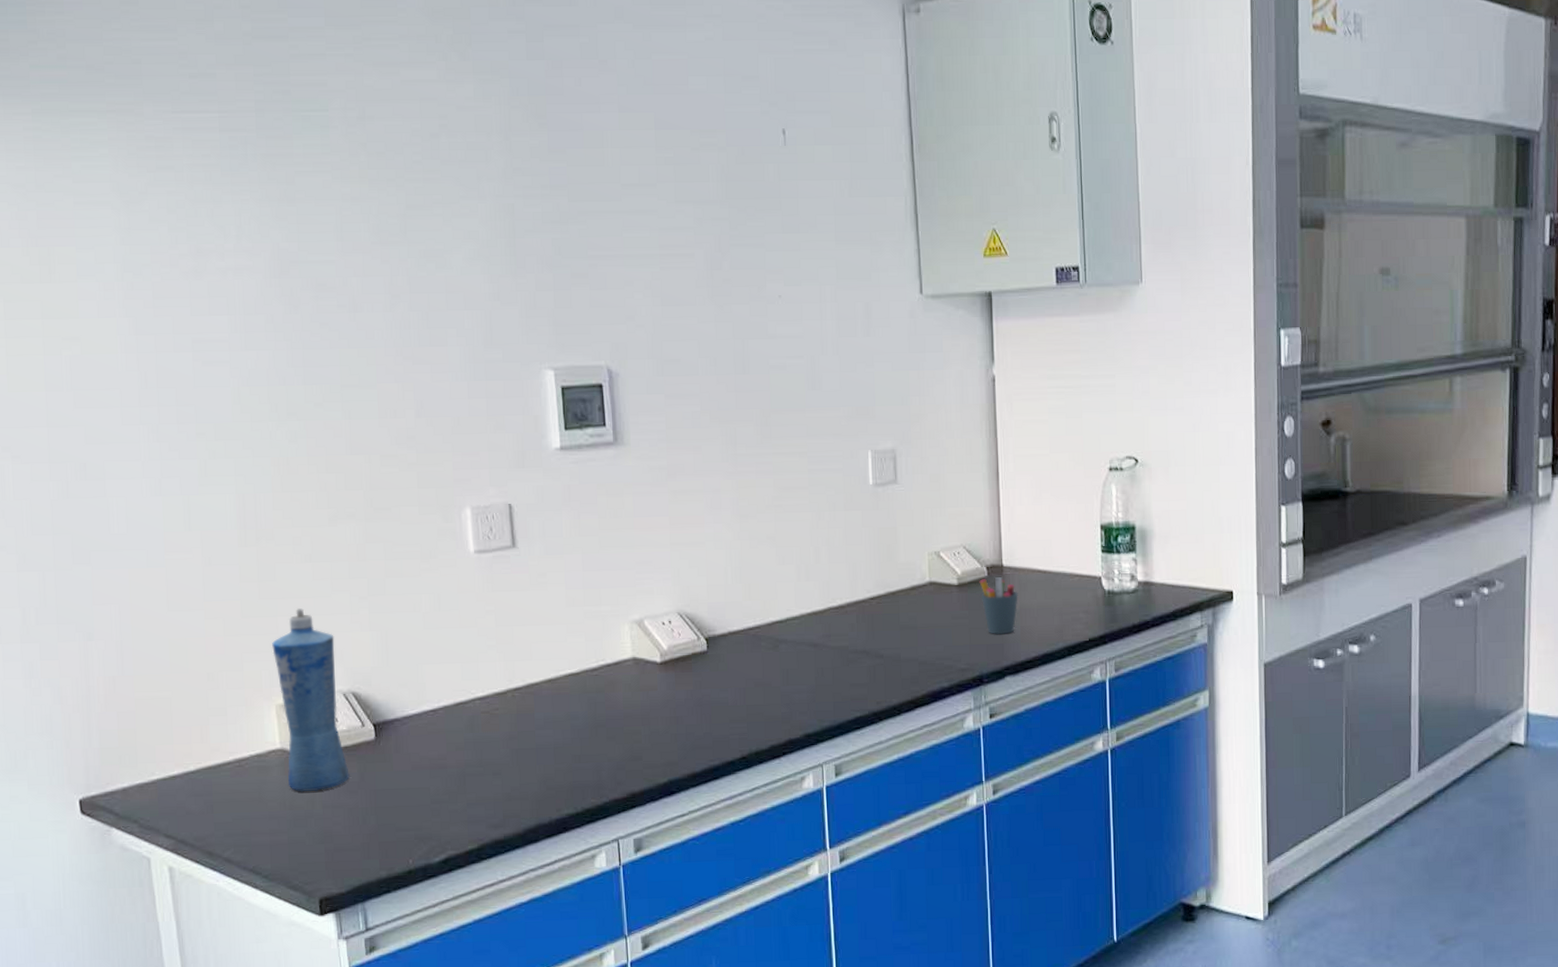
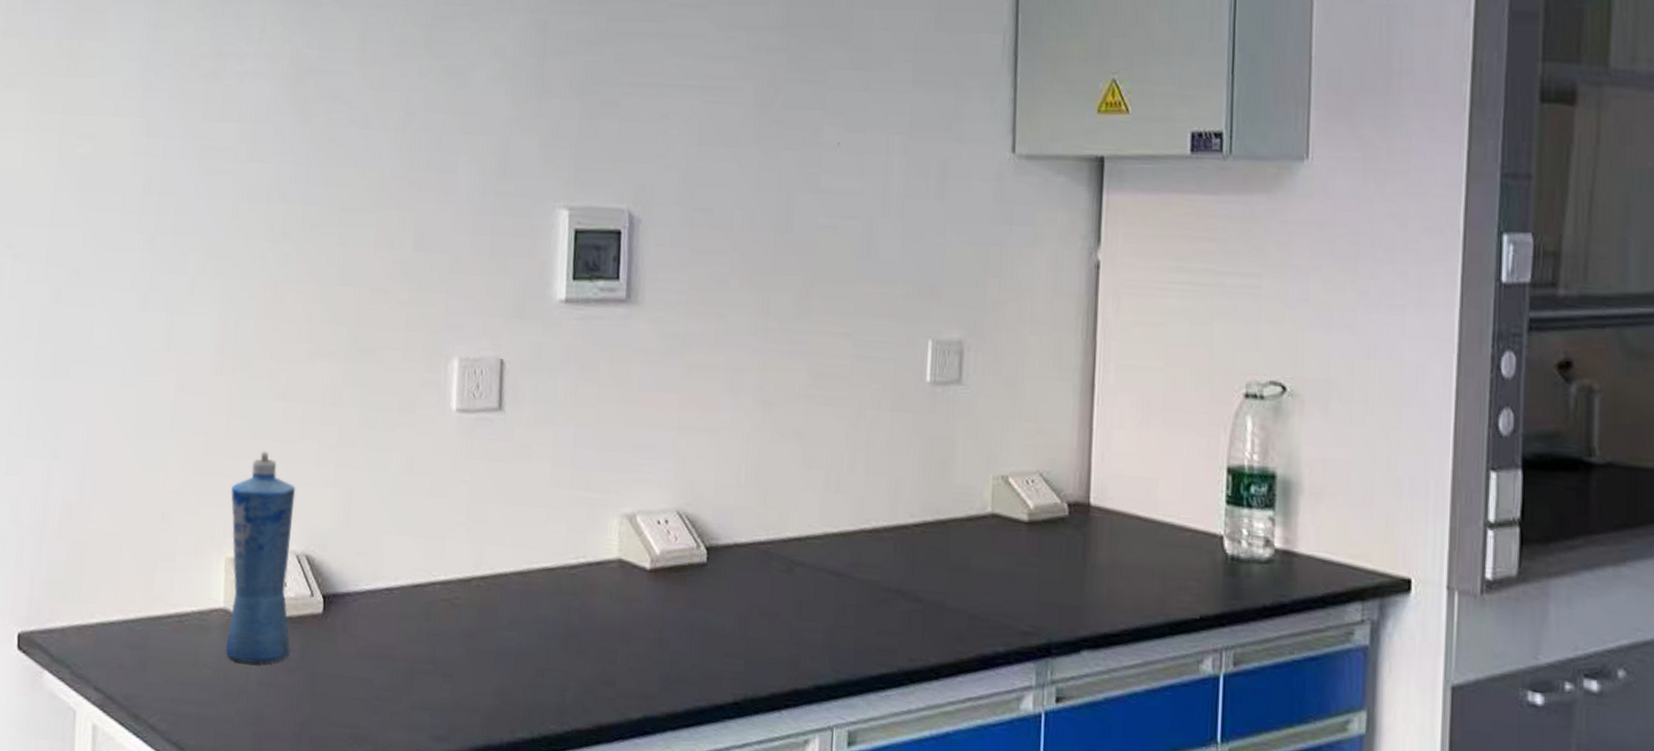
pen holder: present [979,577,1018,635] -> none [1057,518,1108,595]

